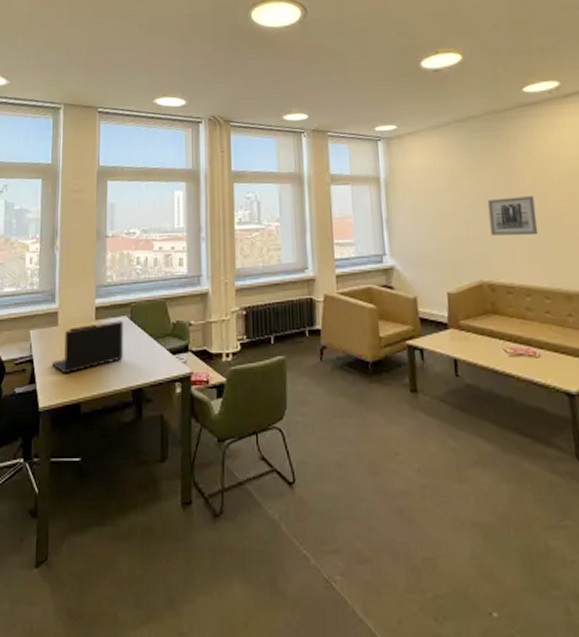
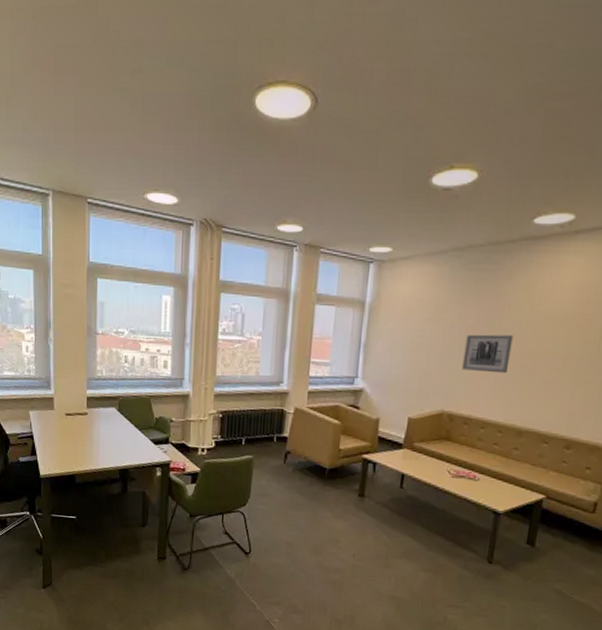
laptop: present [52,320,123,373] -> none [49,411,112,450]

